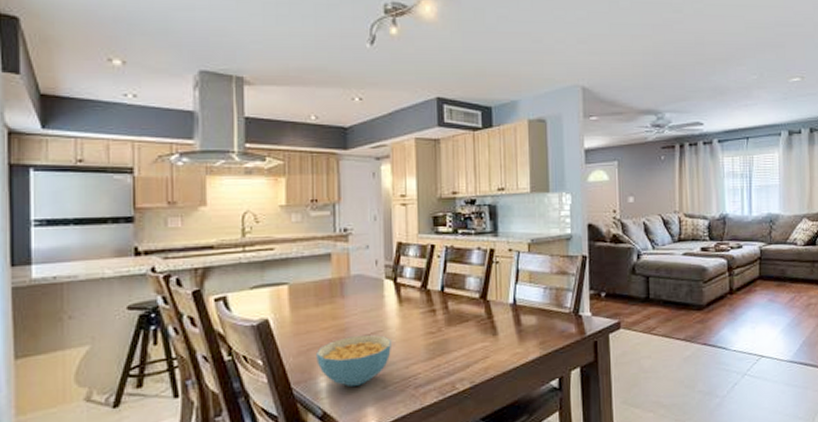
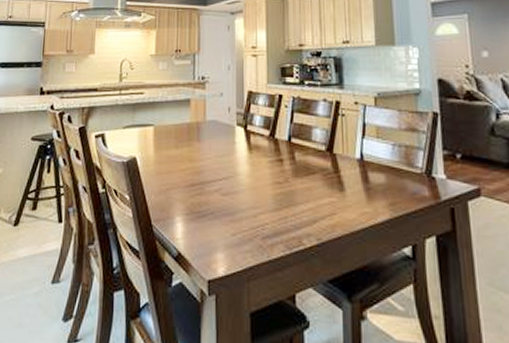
cereal bowl: present [316,335,393,386] -> none [174,180,242,230]

